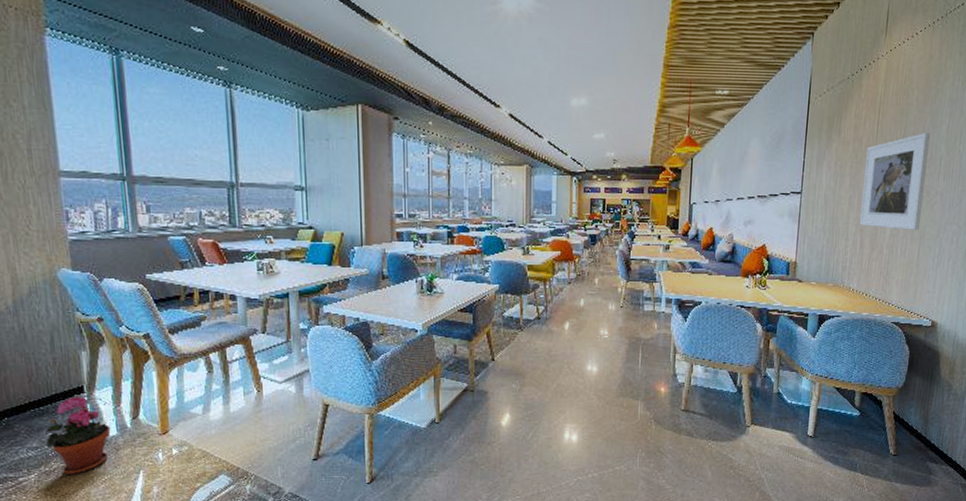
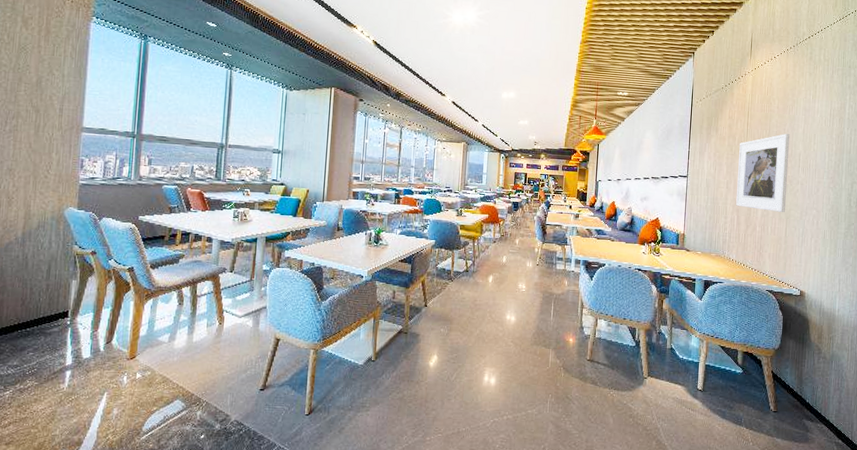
potted plant: present [45,396,111,474] -> none [25,320,85,393]

